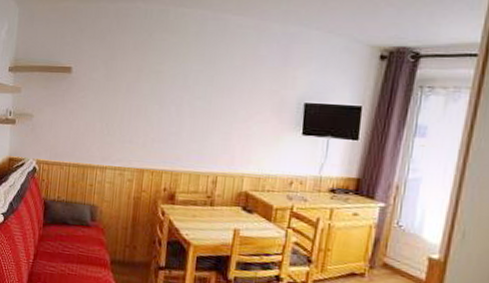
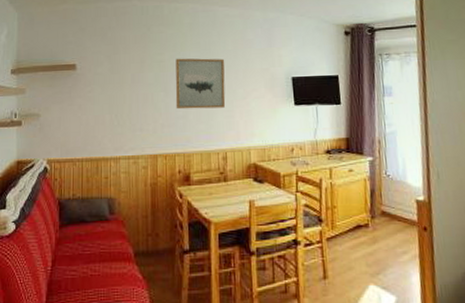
wall art: none [169,70,230,129] -> present [175,58,226,110]

